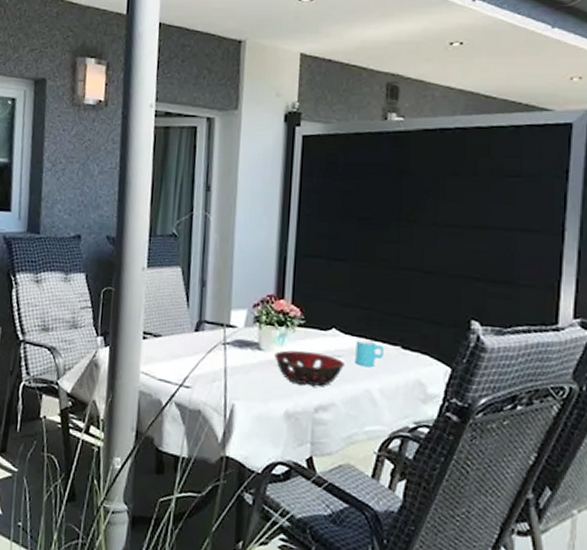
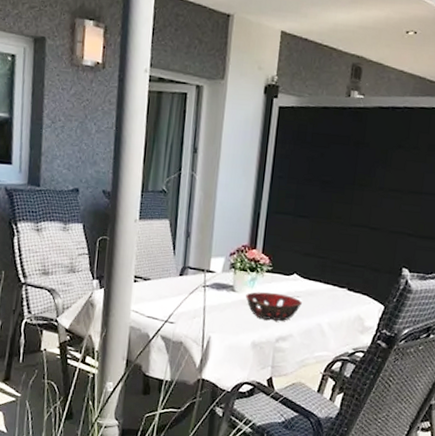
cup: present [355,339,383,368] -> none [310,282,334,306]

